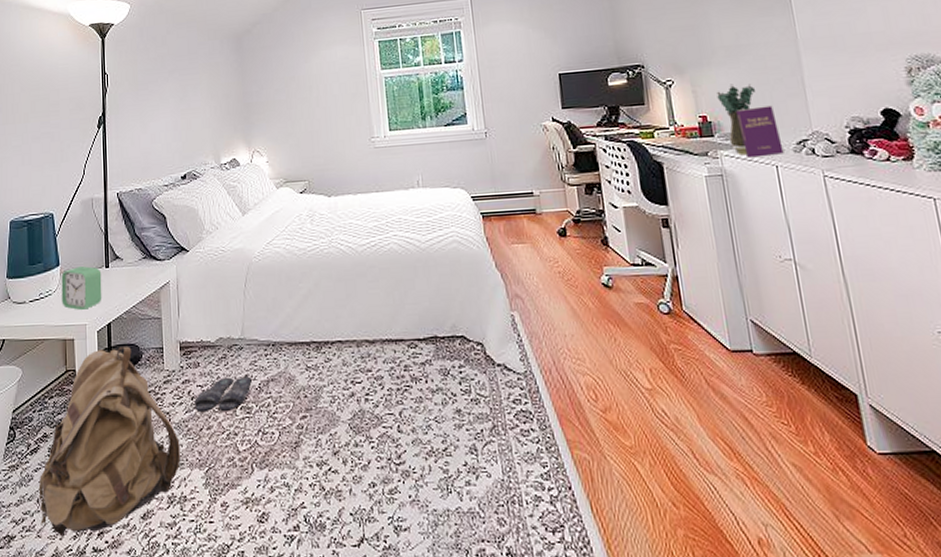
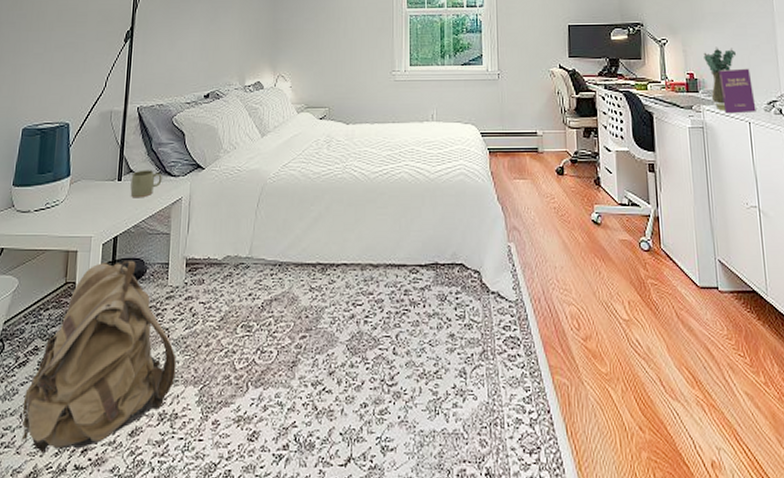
alarm clock: present [61,266,102,310] -> none [68,178,113,222]
mug: none [118,255,148,284] -> present [130,170,162,198]
slippers: present [194,376,252,413] -> none [195,295,255,330]

